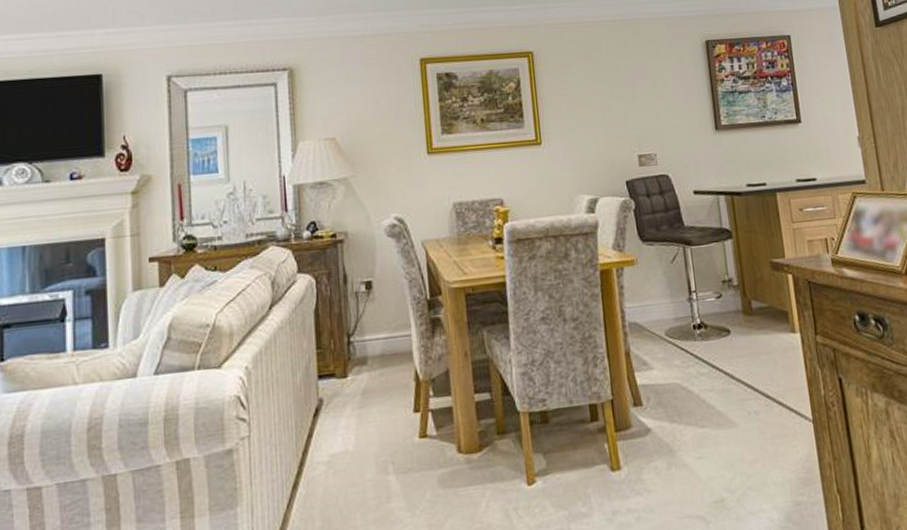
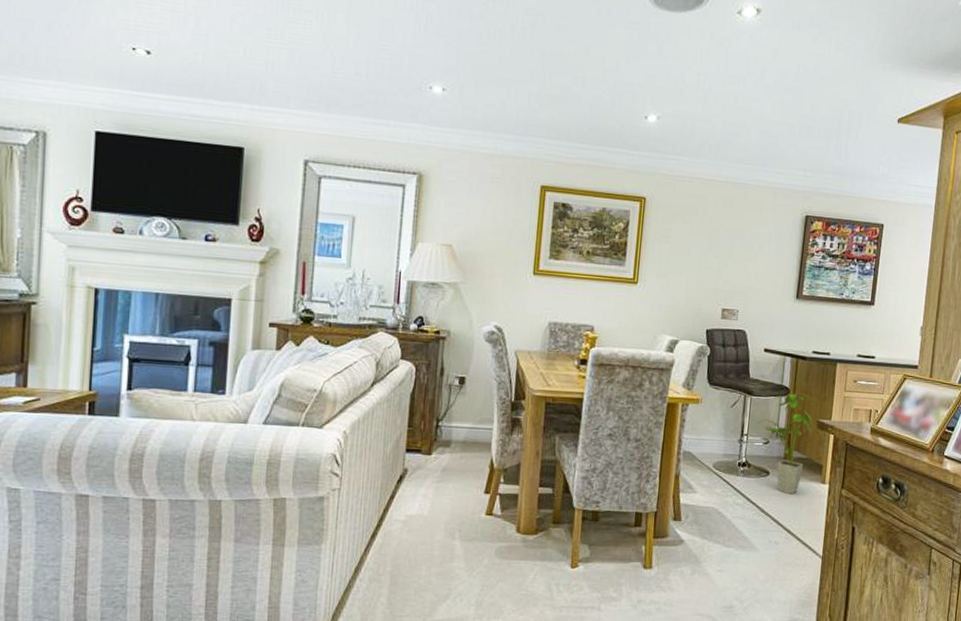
house plant: none [703,233,768,353] -> present [756,393,813,495]

